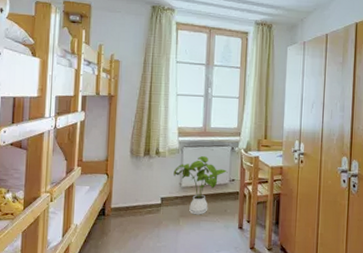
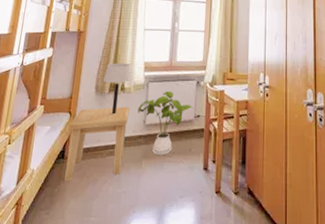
side table: none [107,169,165,235] -> present [65,106,130,181]
table lamp: none [137,127,166,177] -> present [103,62,132,115]

